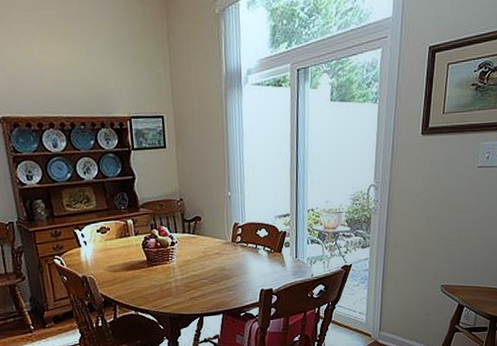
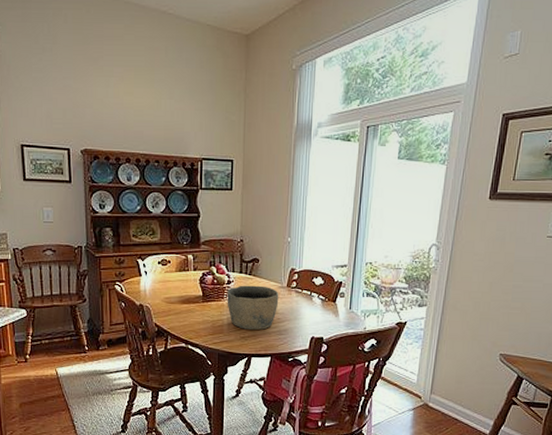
bowl: none [172,243,225,290] -> present [227,285,279,330]

